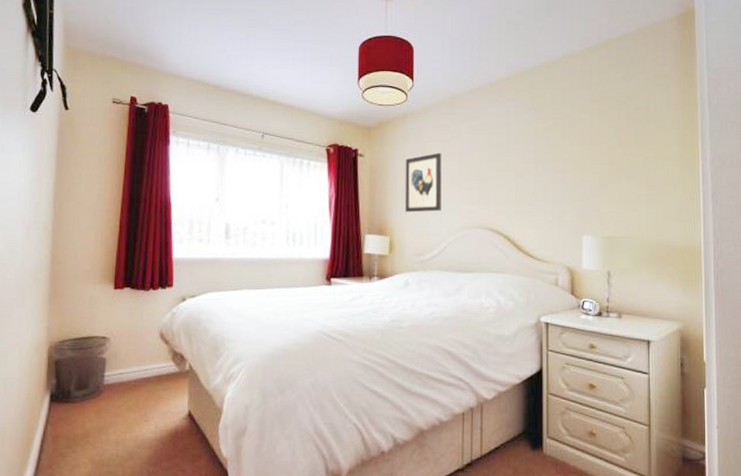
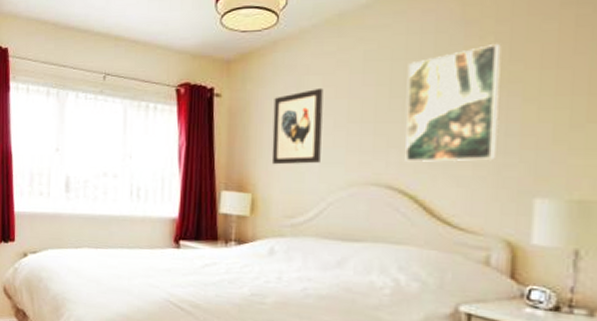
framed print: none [499,125,559,210] -> present [405,43,502,162]

